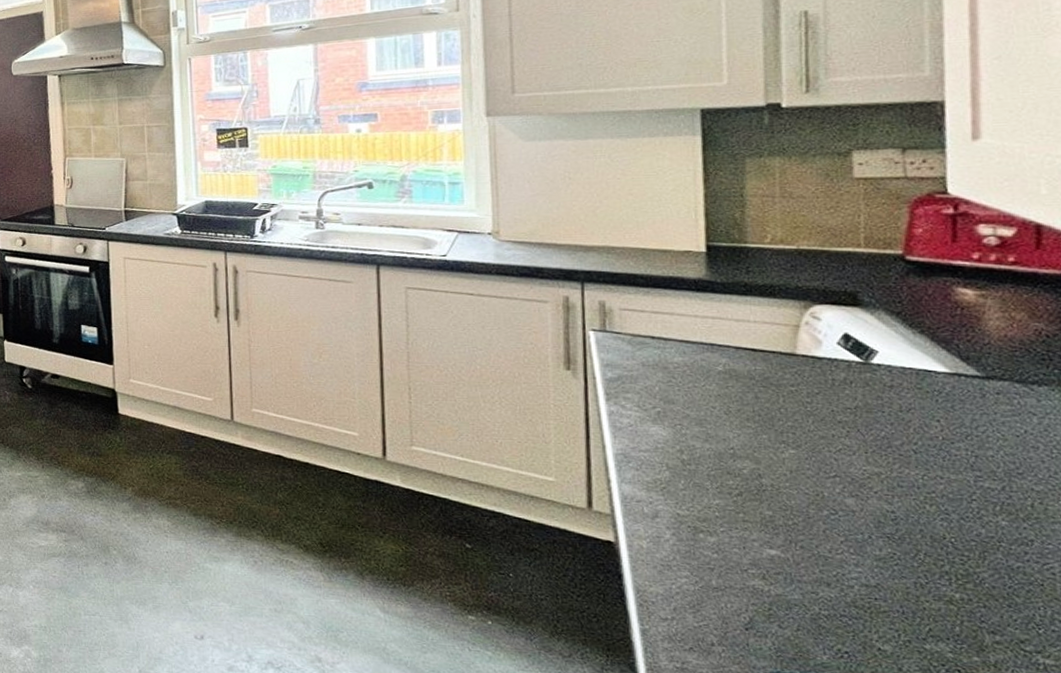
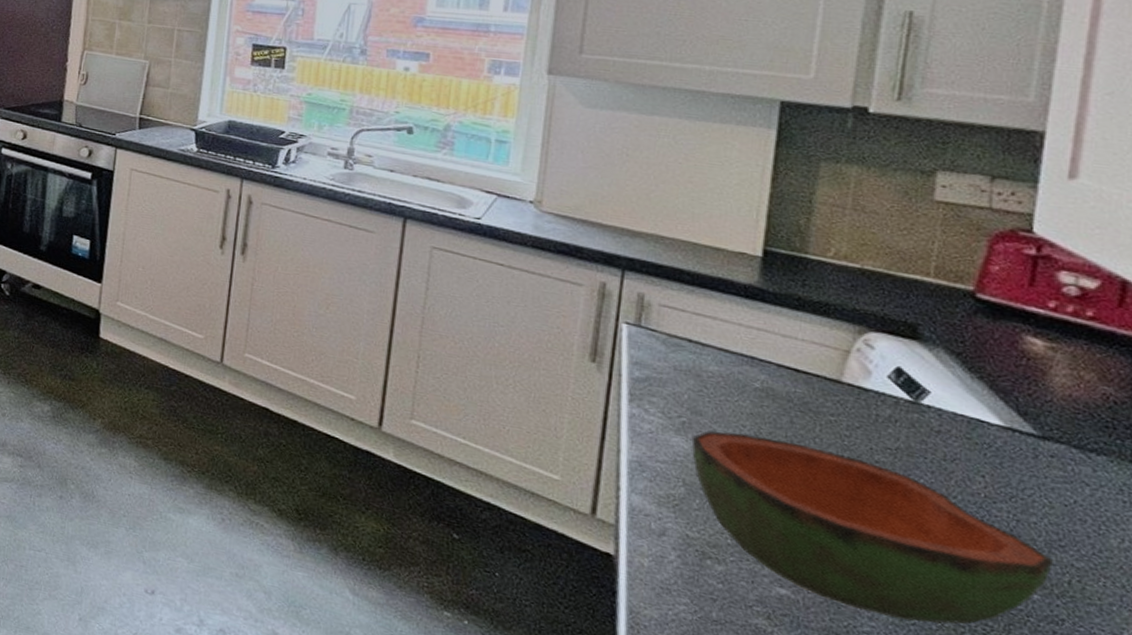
bowl: none [668,414,1015,562] -> present [691,431,1053,625]

